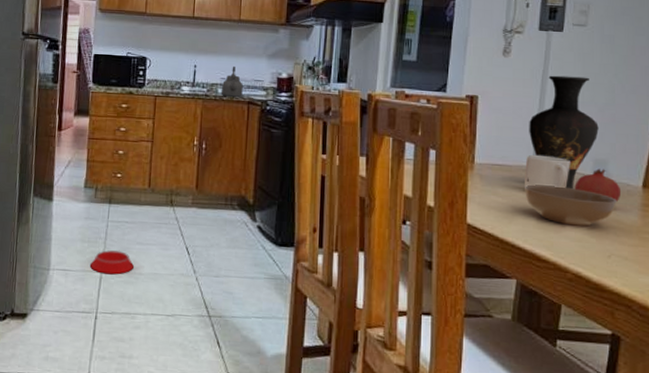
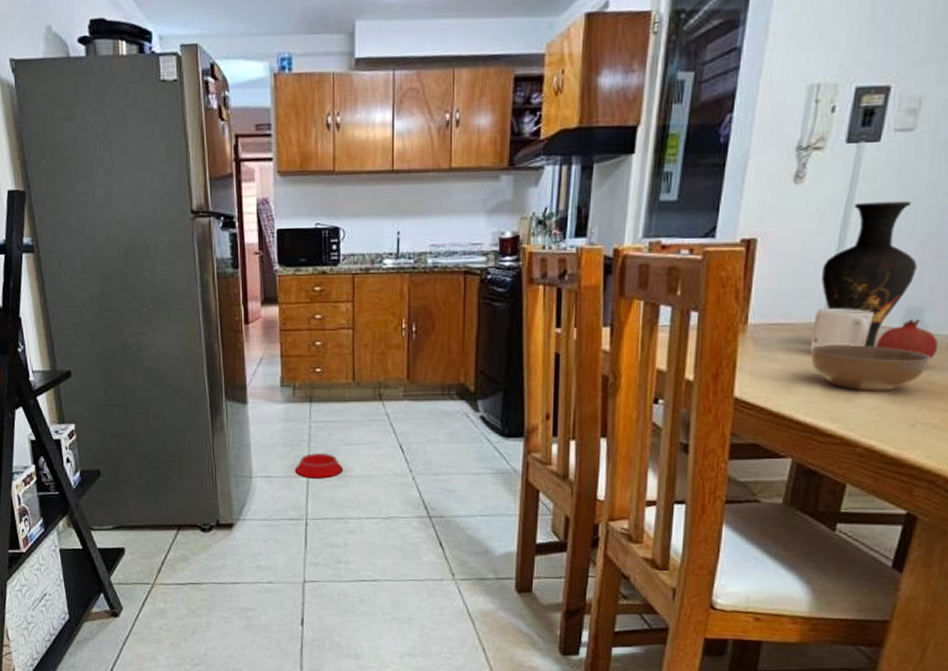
kettle: present [221,65,243,97] -> none [431,228,458,267]

